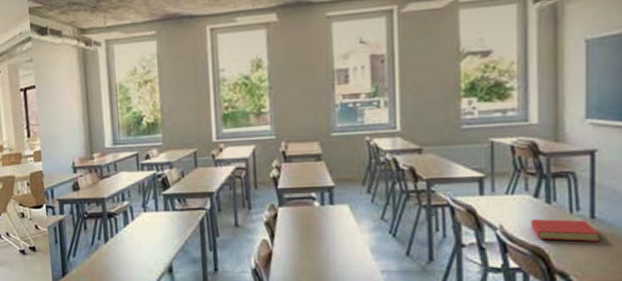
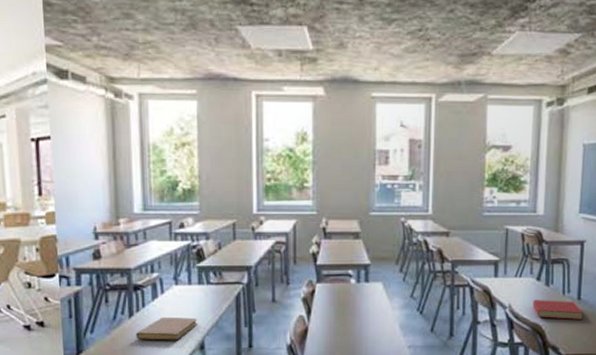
notebook: none [111,241,166,264] -> present [136,316,198,341]

